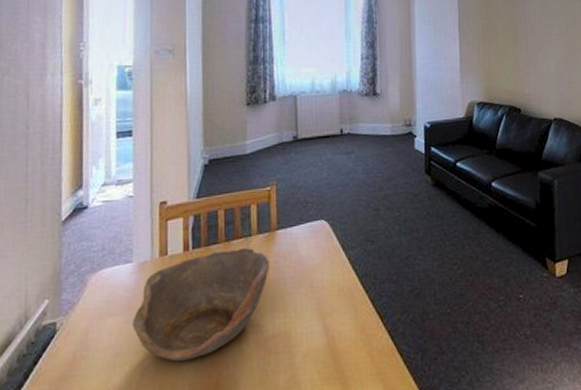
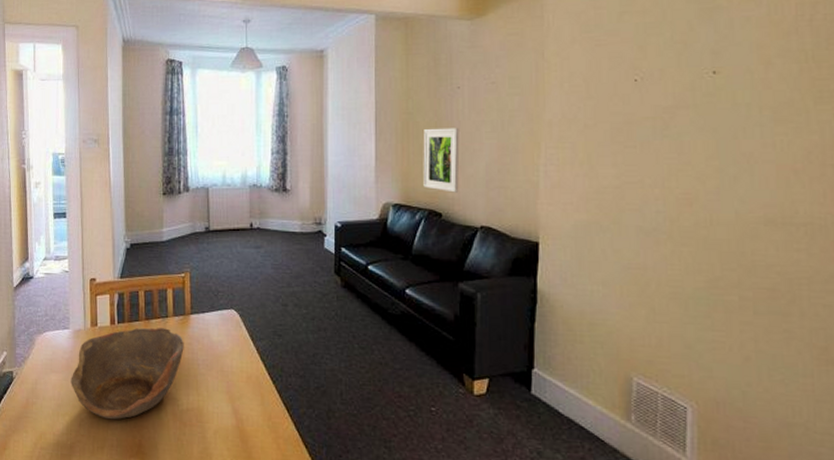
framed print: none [502,31,534,89] -> present [423,127,460,193]

